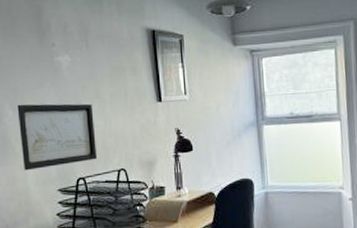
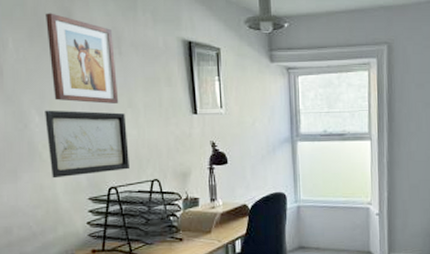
wall art: none [19,11,87,96] -> present [46,13,119,104]

